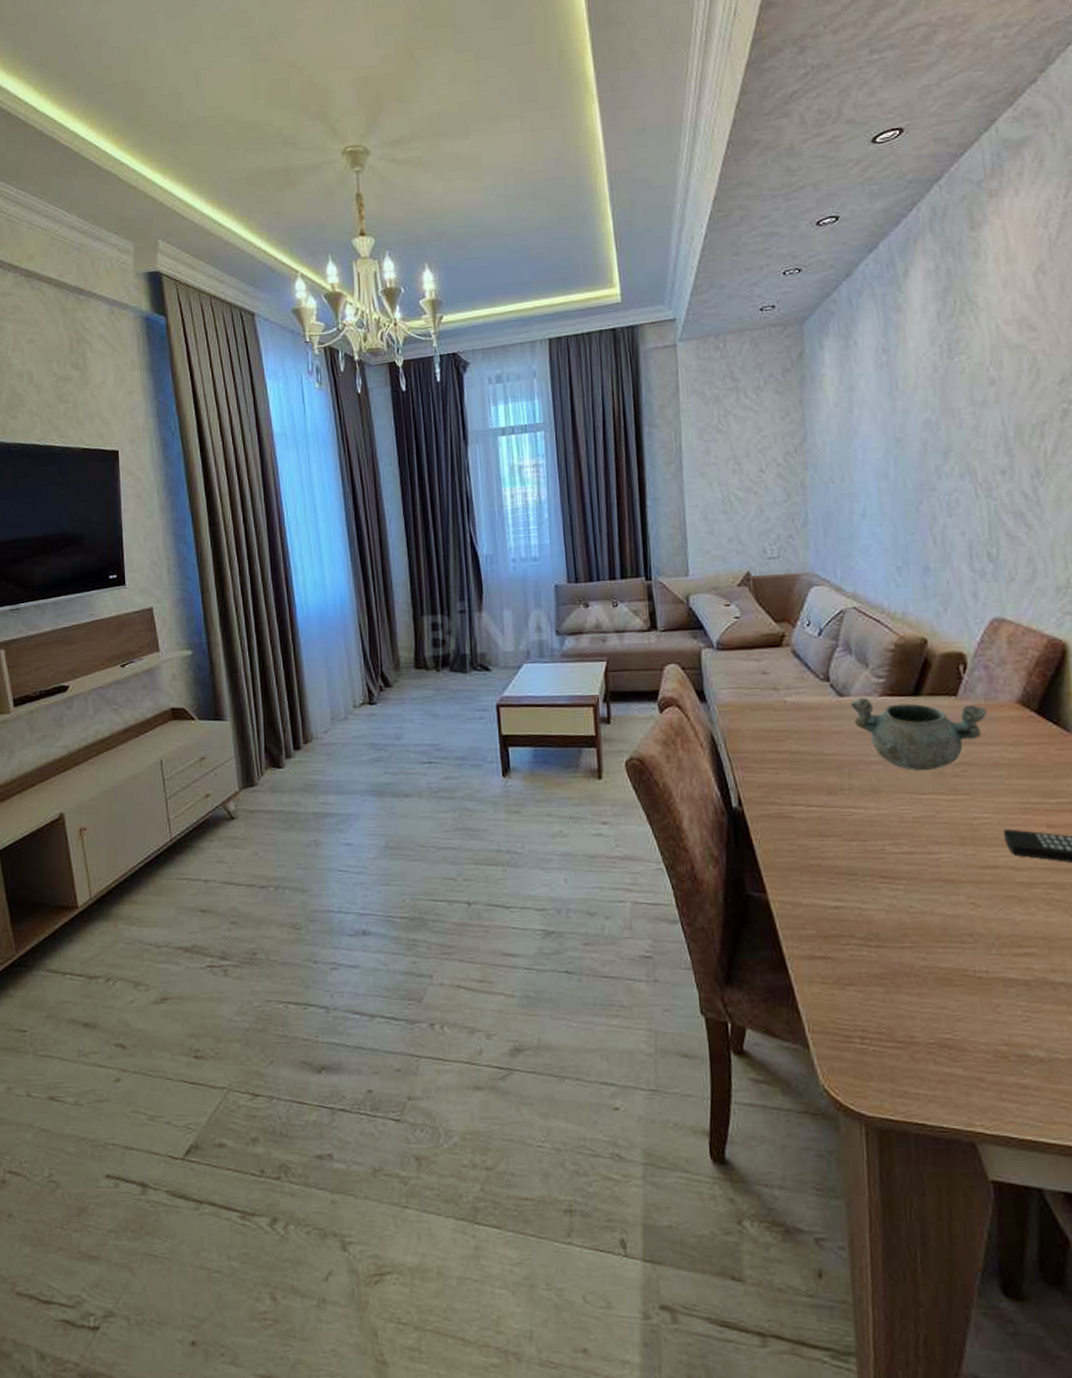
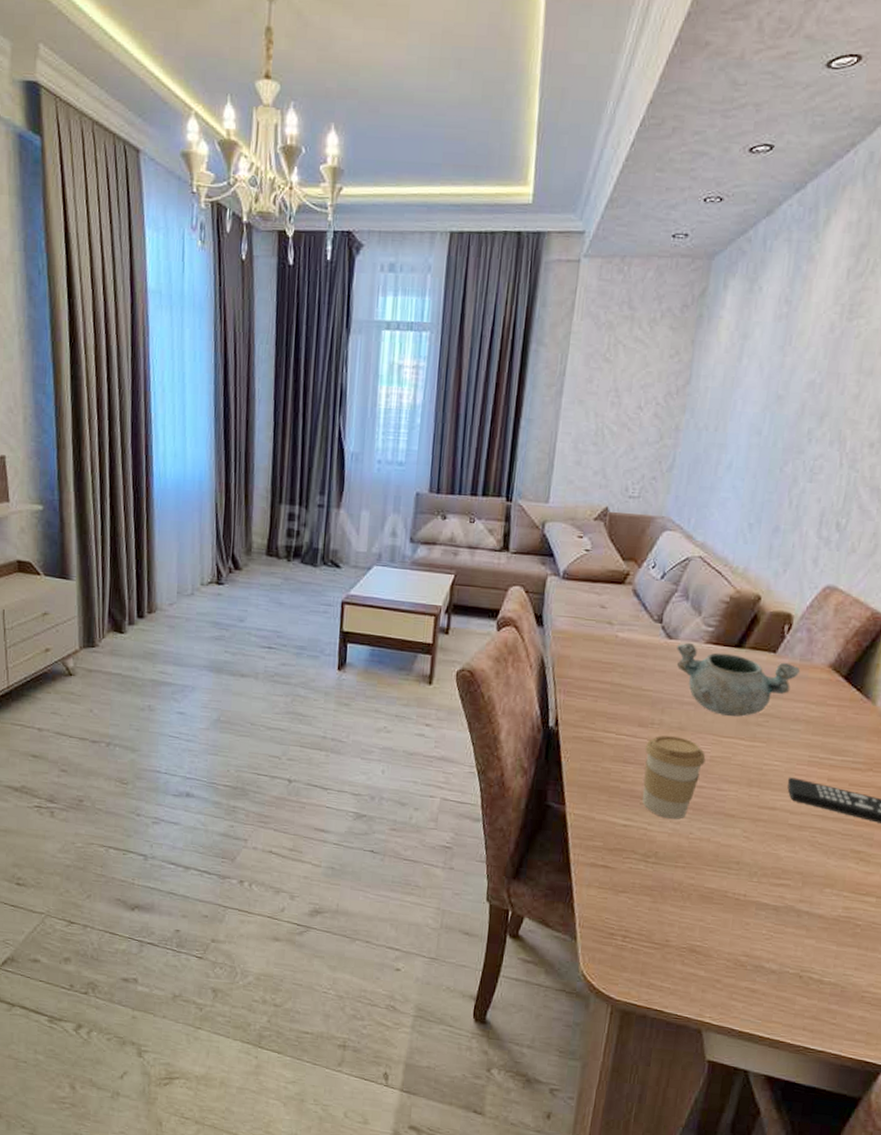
coffee cup: none [839,799,908,895] -> present [642,735,706,820]

